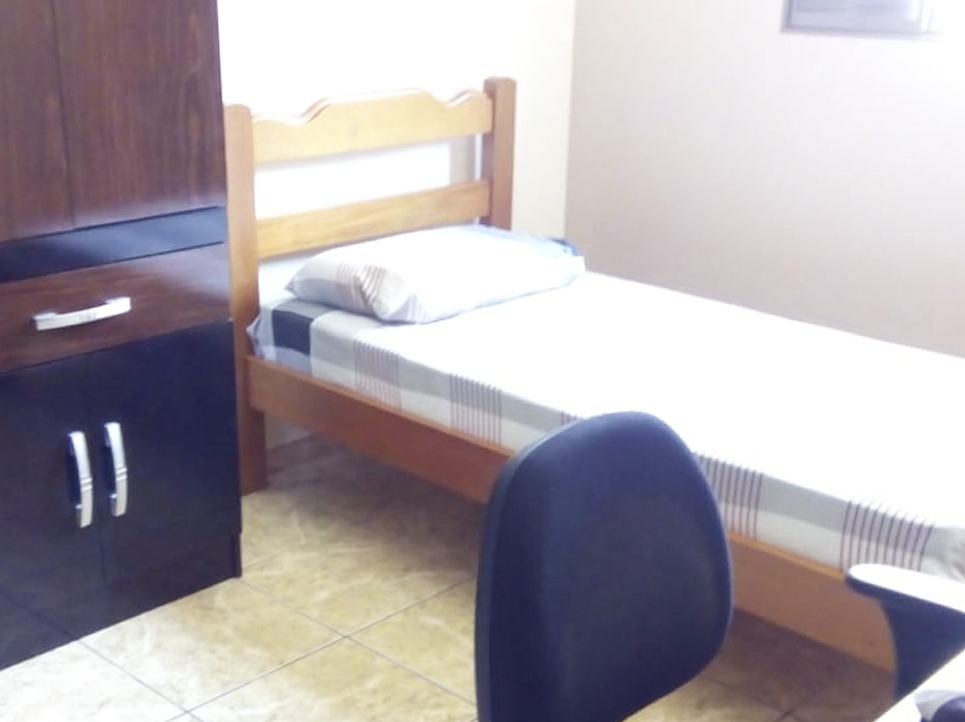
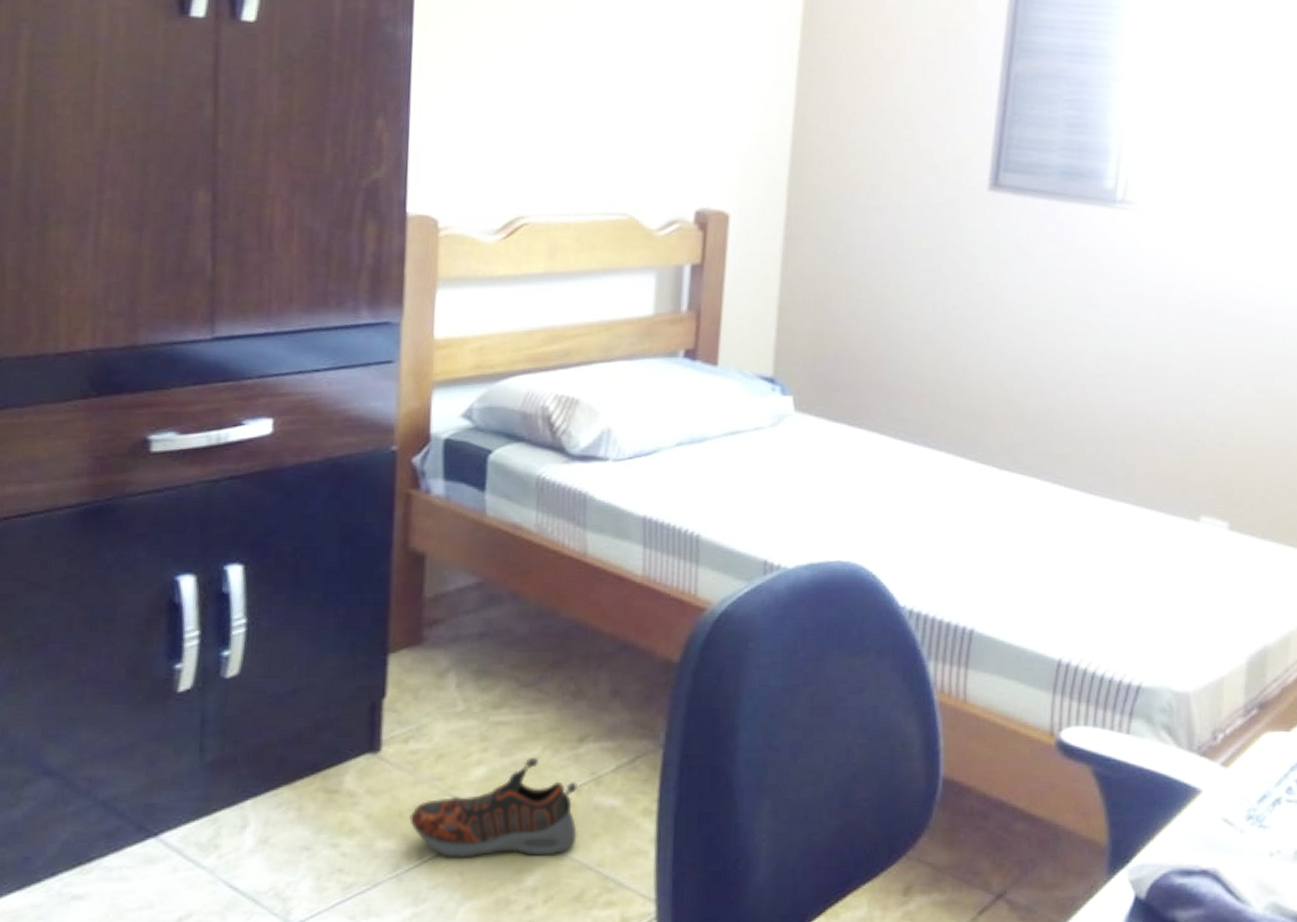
shoe: none [269,584,407,664] -> present [409,758,578,859]

